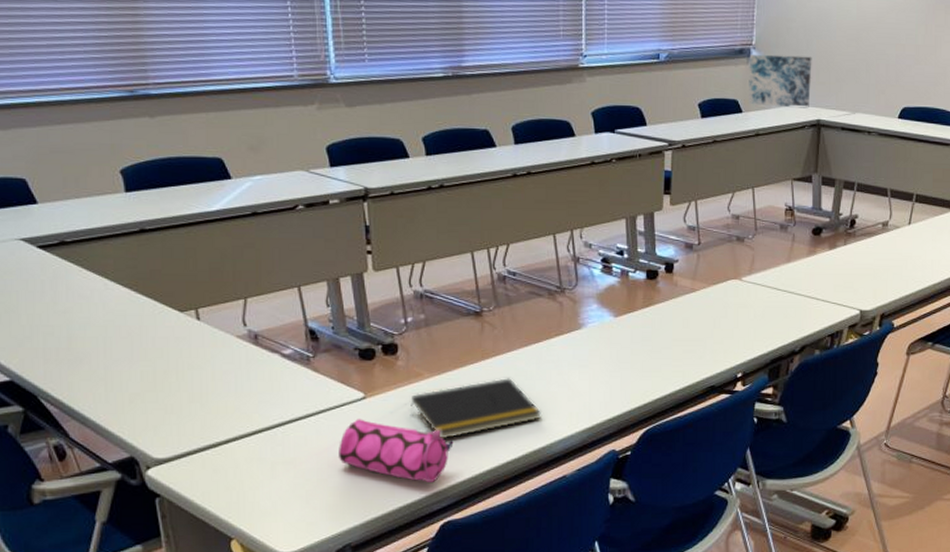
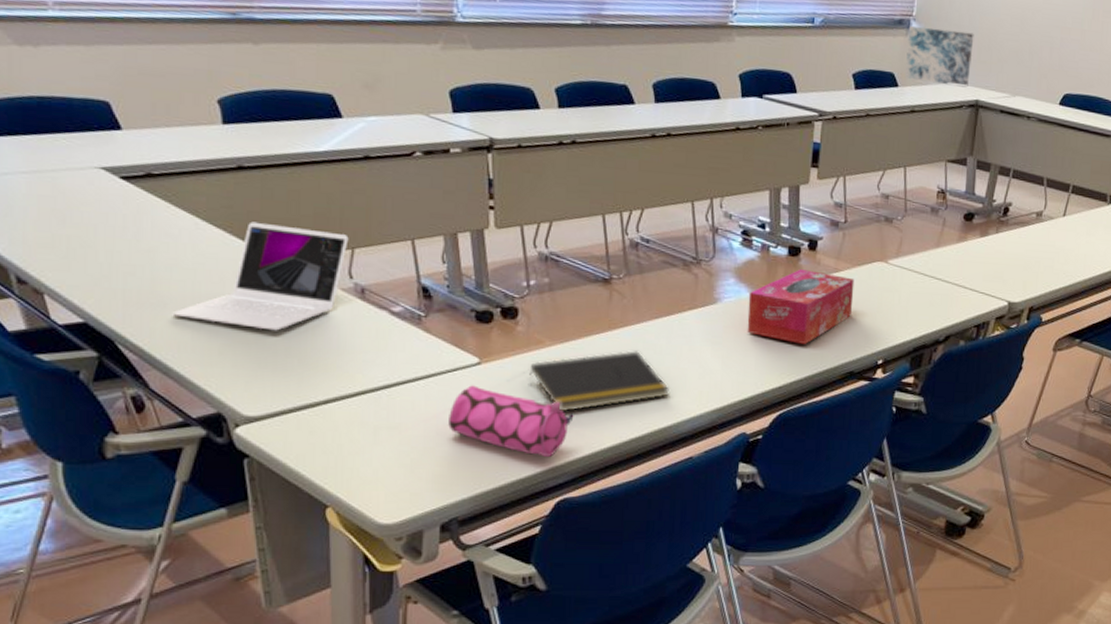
laptop: none [87,279,241,378] -> present [172,221,349,331]
tissue box: none [611,292,711,362] -> present [747,269,855,344]

